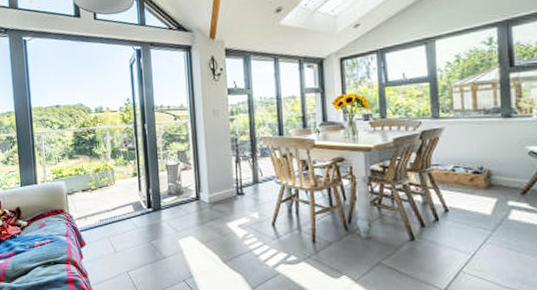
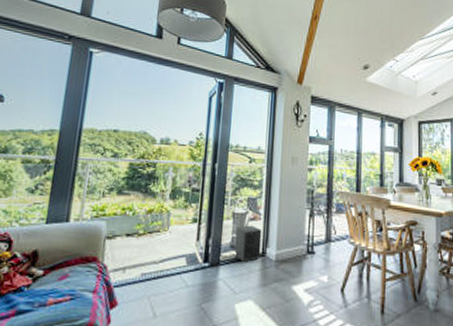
speaker: none [171,174,195,206] -> present [234,225,262,262]

